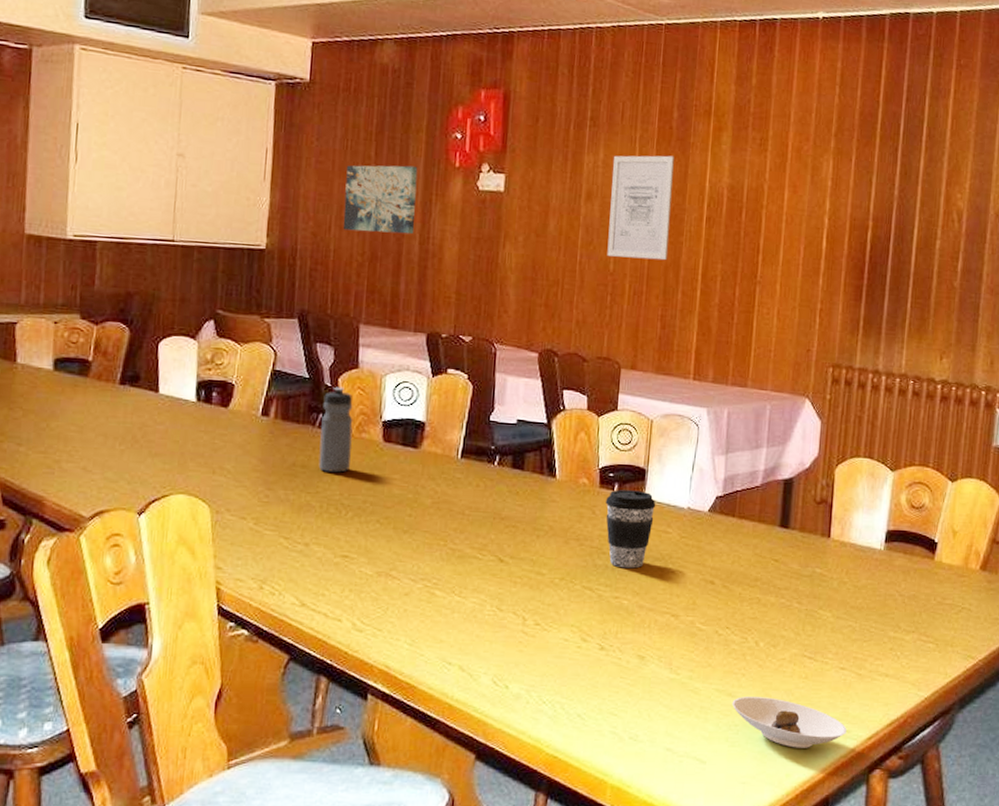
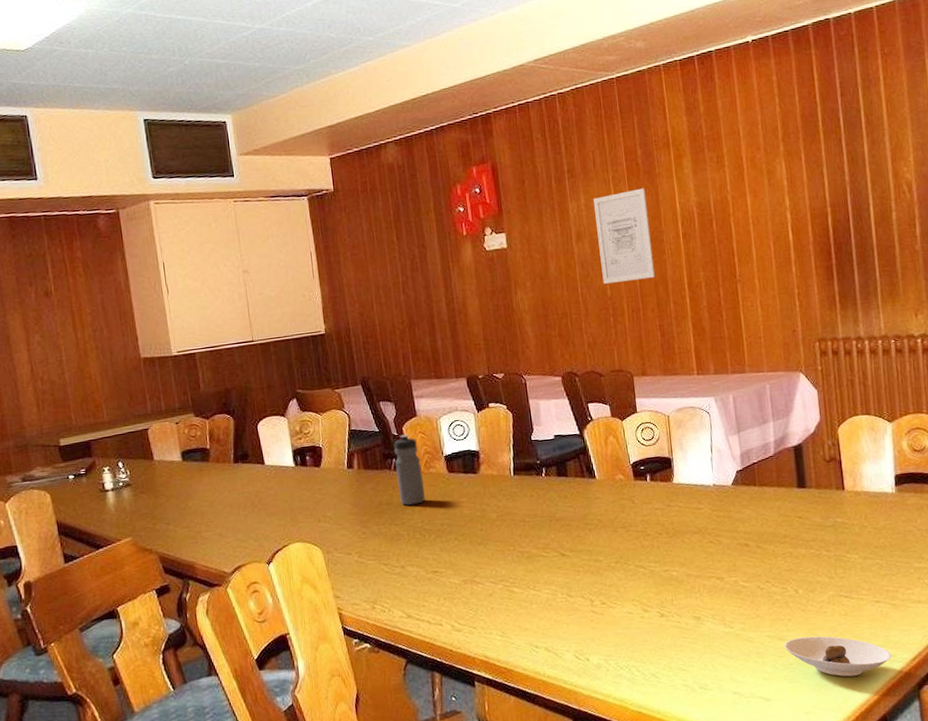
wall art: present [343,165,418,235] -> none [376,242,441,306]
coffee cup: present [605,490,656,569] -> none [641,477,686,545]

